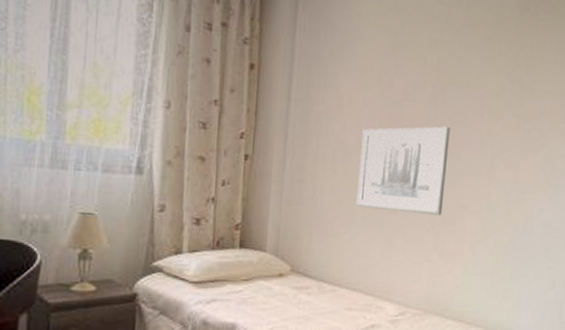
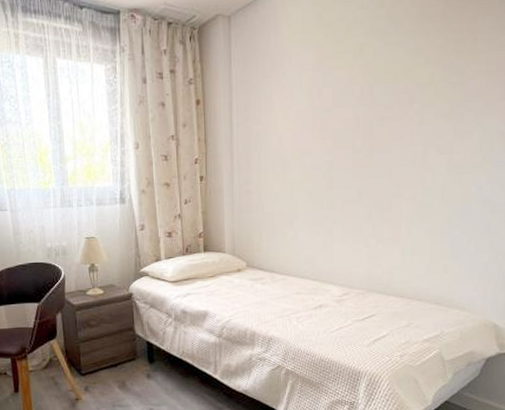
wall art: present [356,126,451,216] -> none [297,124,381,207]

